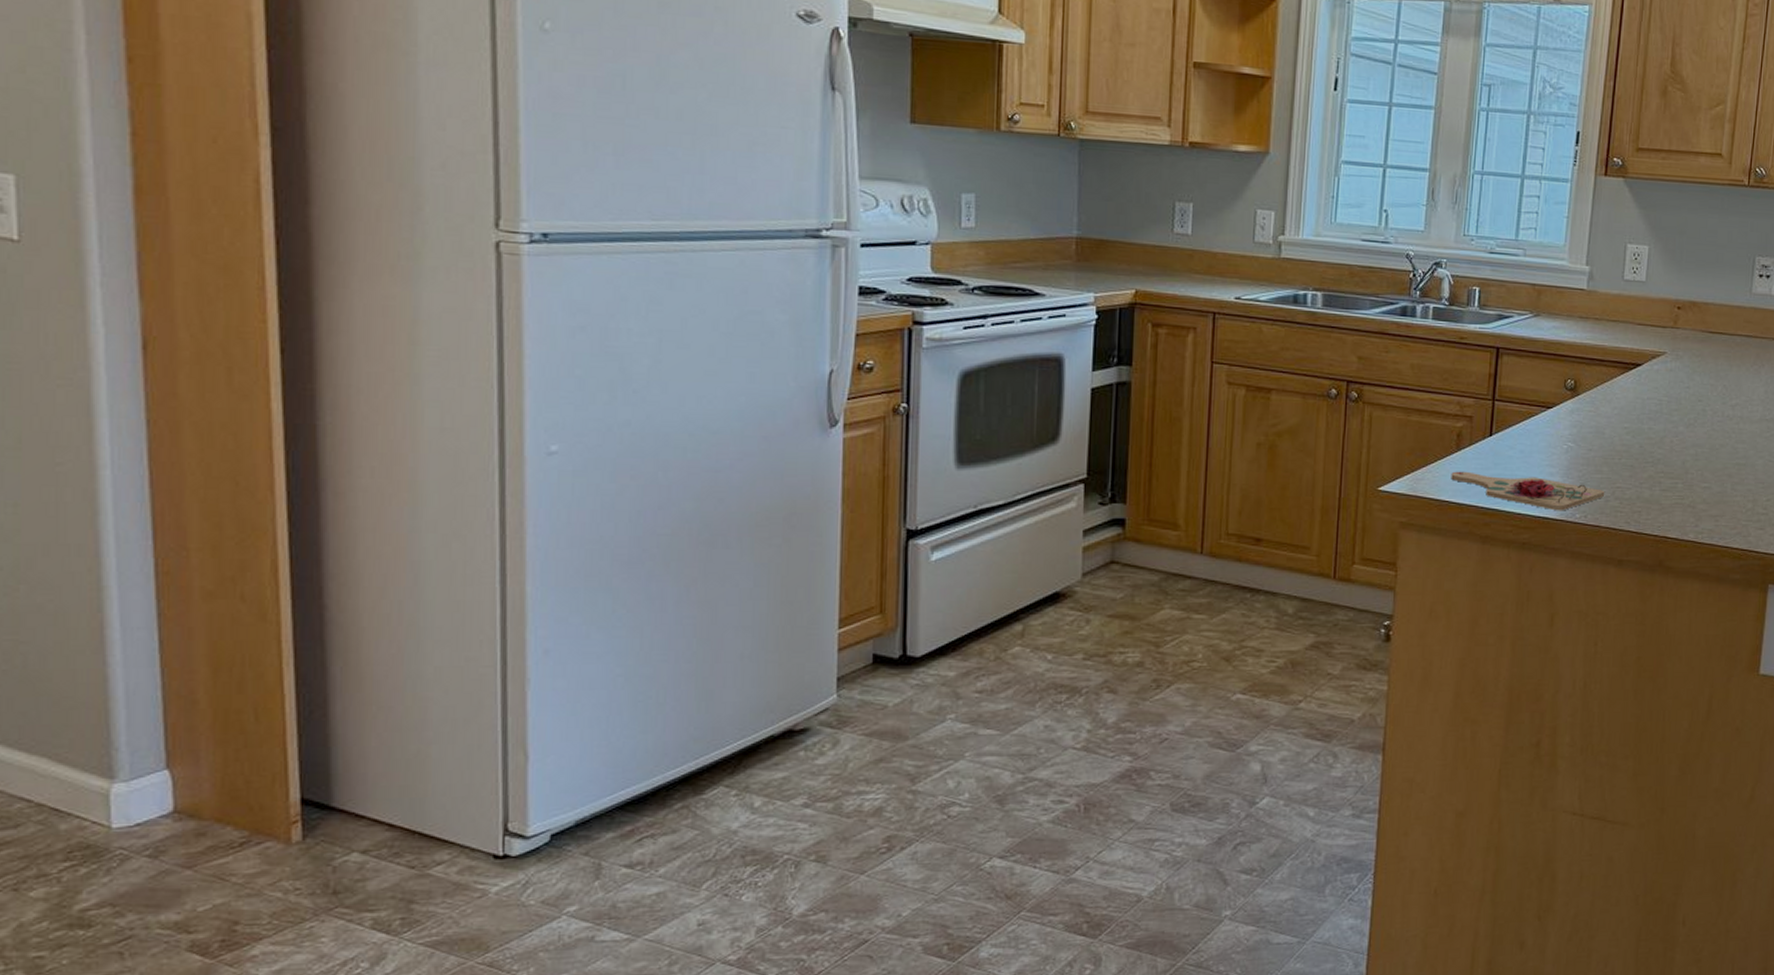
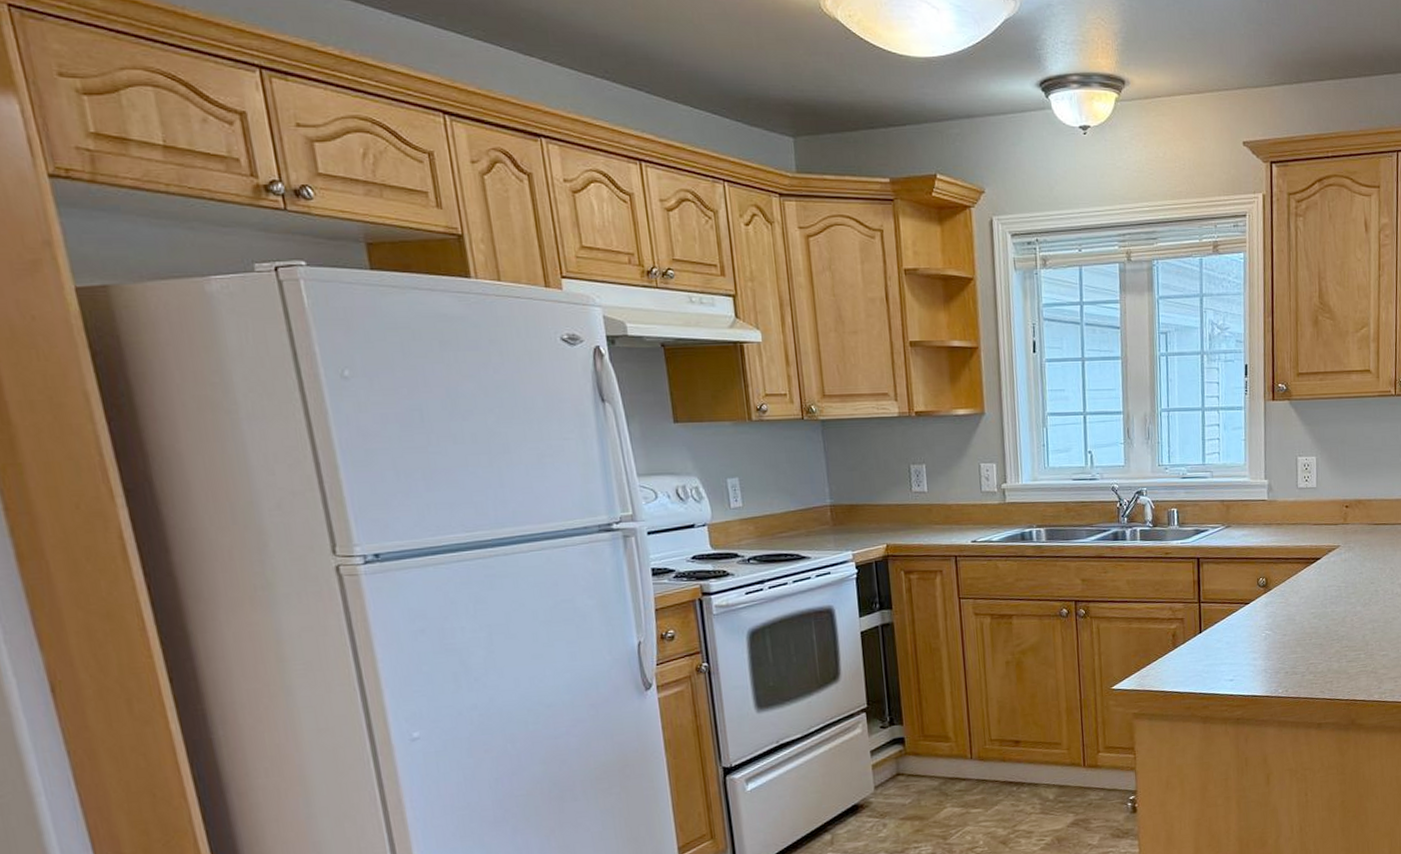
cutting board: present [1451,471,1605,511] -> none [1171,662,1301,689]

